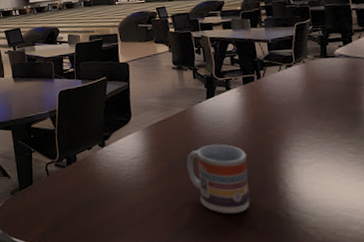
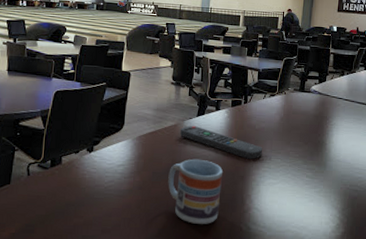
remote control: none [190,109,290,139] -> present [179,126,263,159]

